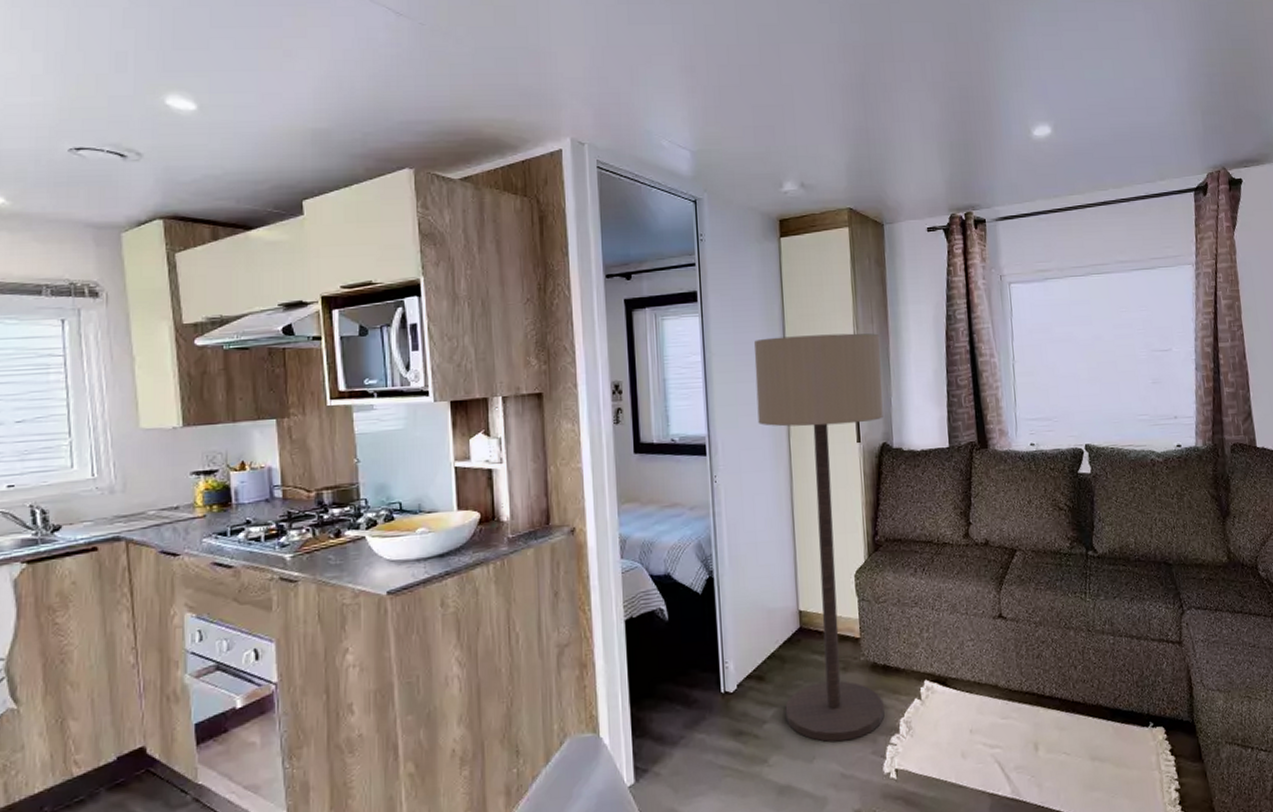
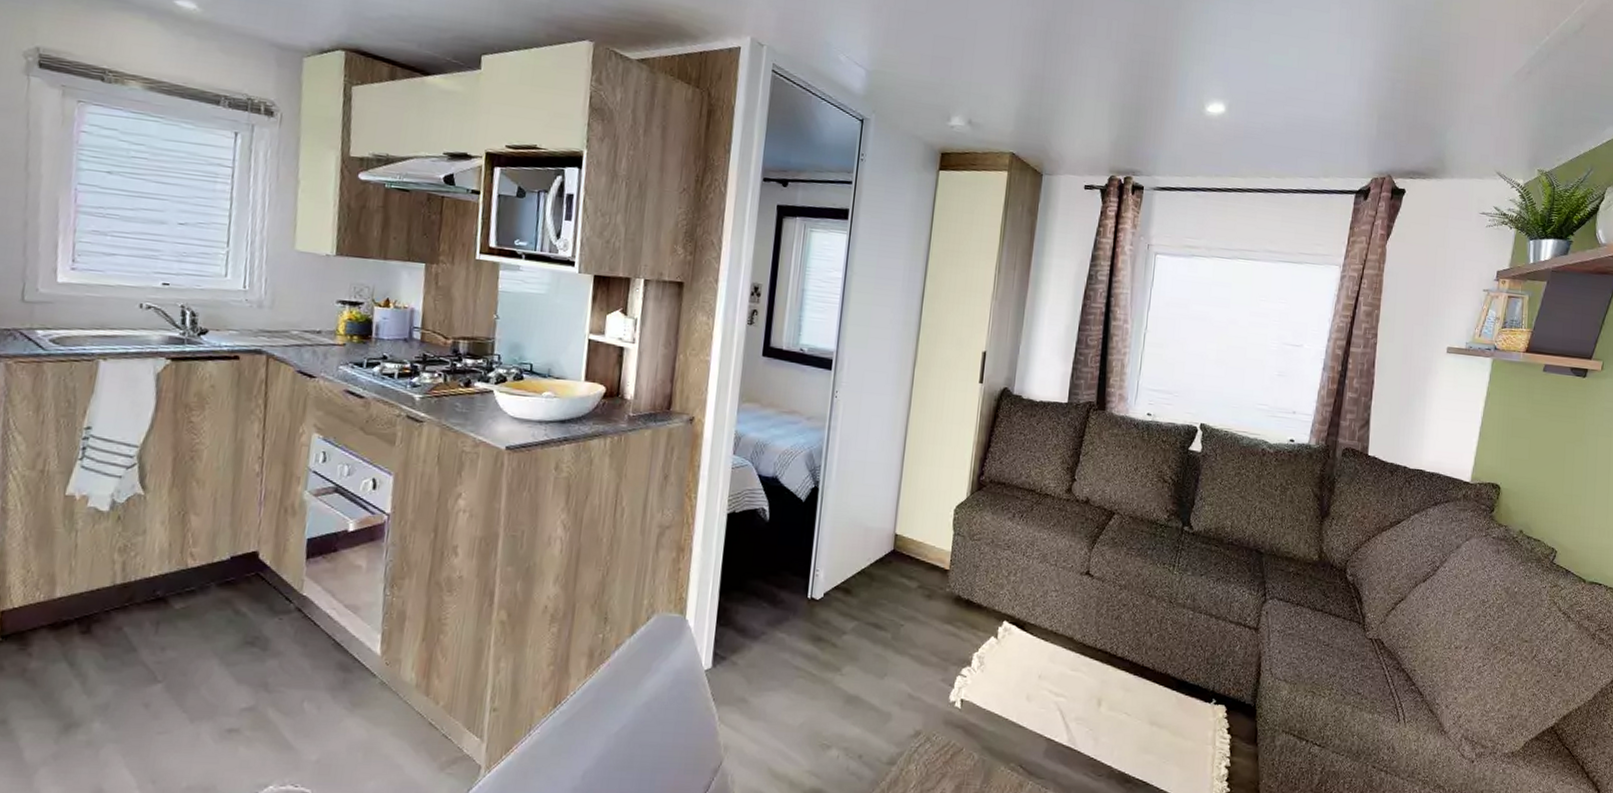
floor lamp: present [754,333,885,743] -> none [865,266,1019,665]

